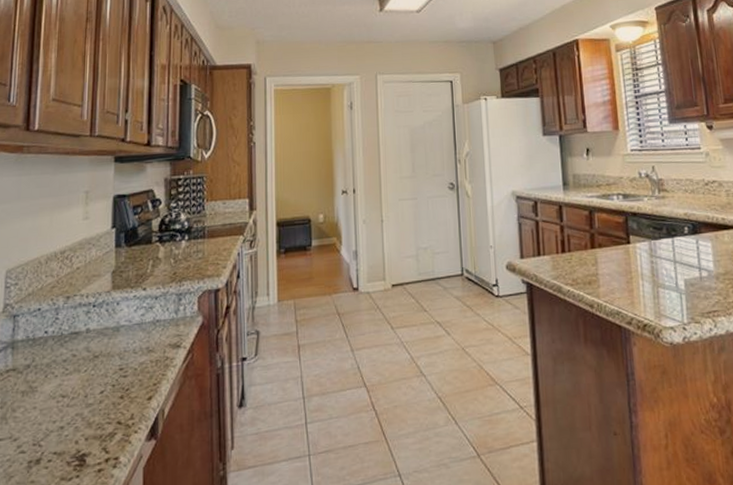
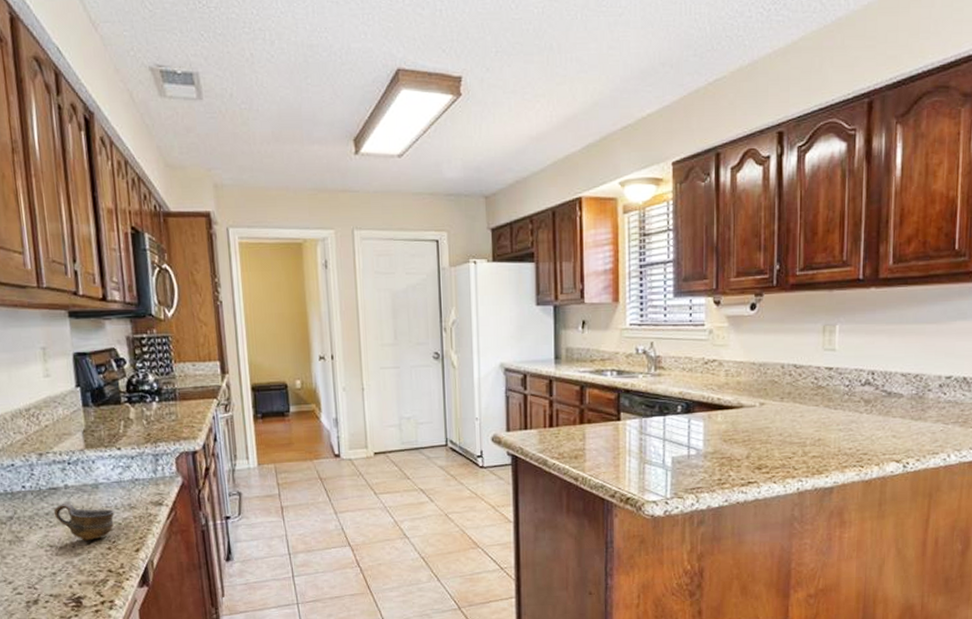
cup: none [71,347,132,390] -> present [53,502,115,541]

